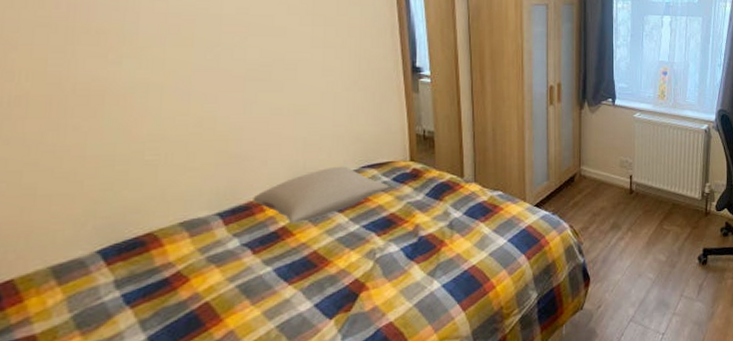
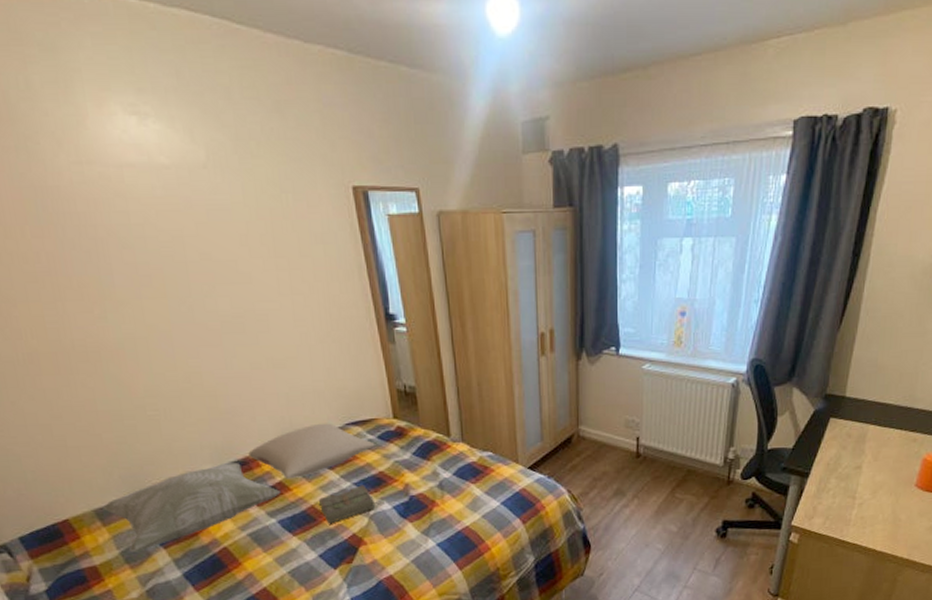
decorative pillow: none [62,208,282,315] -> present [102,463,281,552]
diary: none [323,227,392,270] -> present [319,485,384,524]

